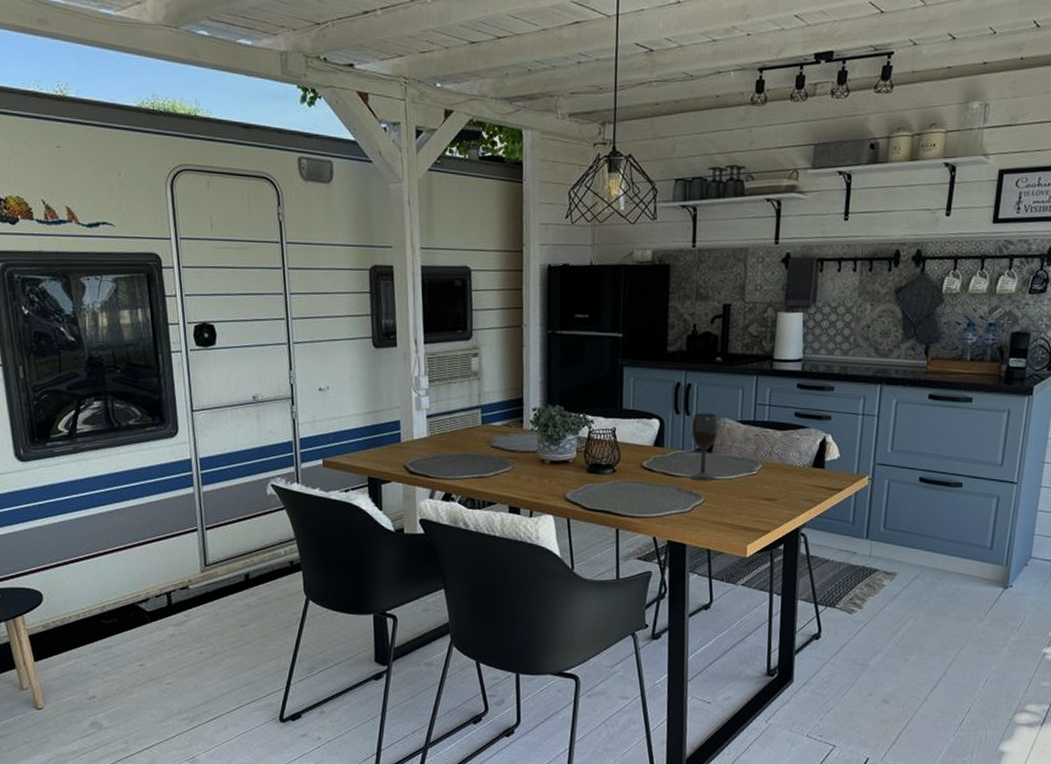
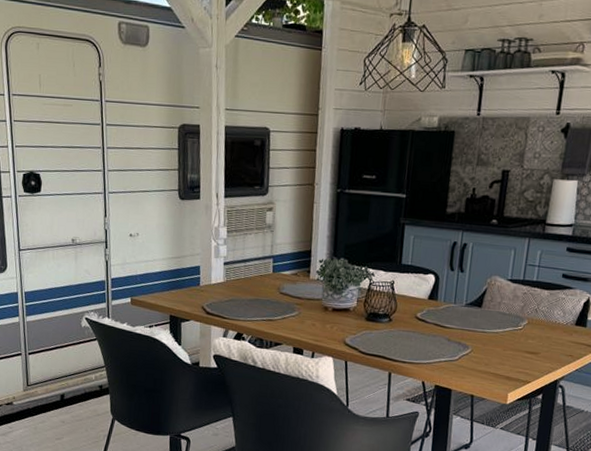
wine glass: present [690,412,719,481] -> none [460,270,490,334]

